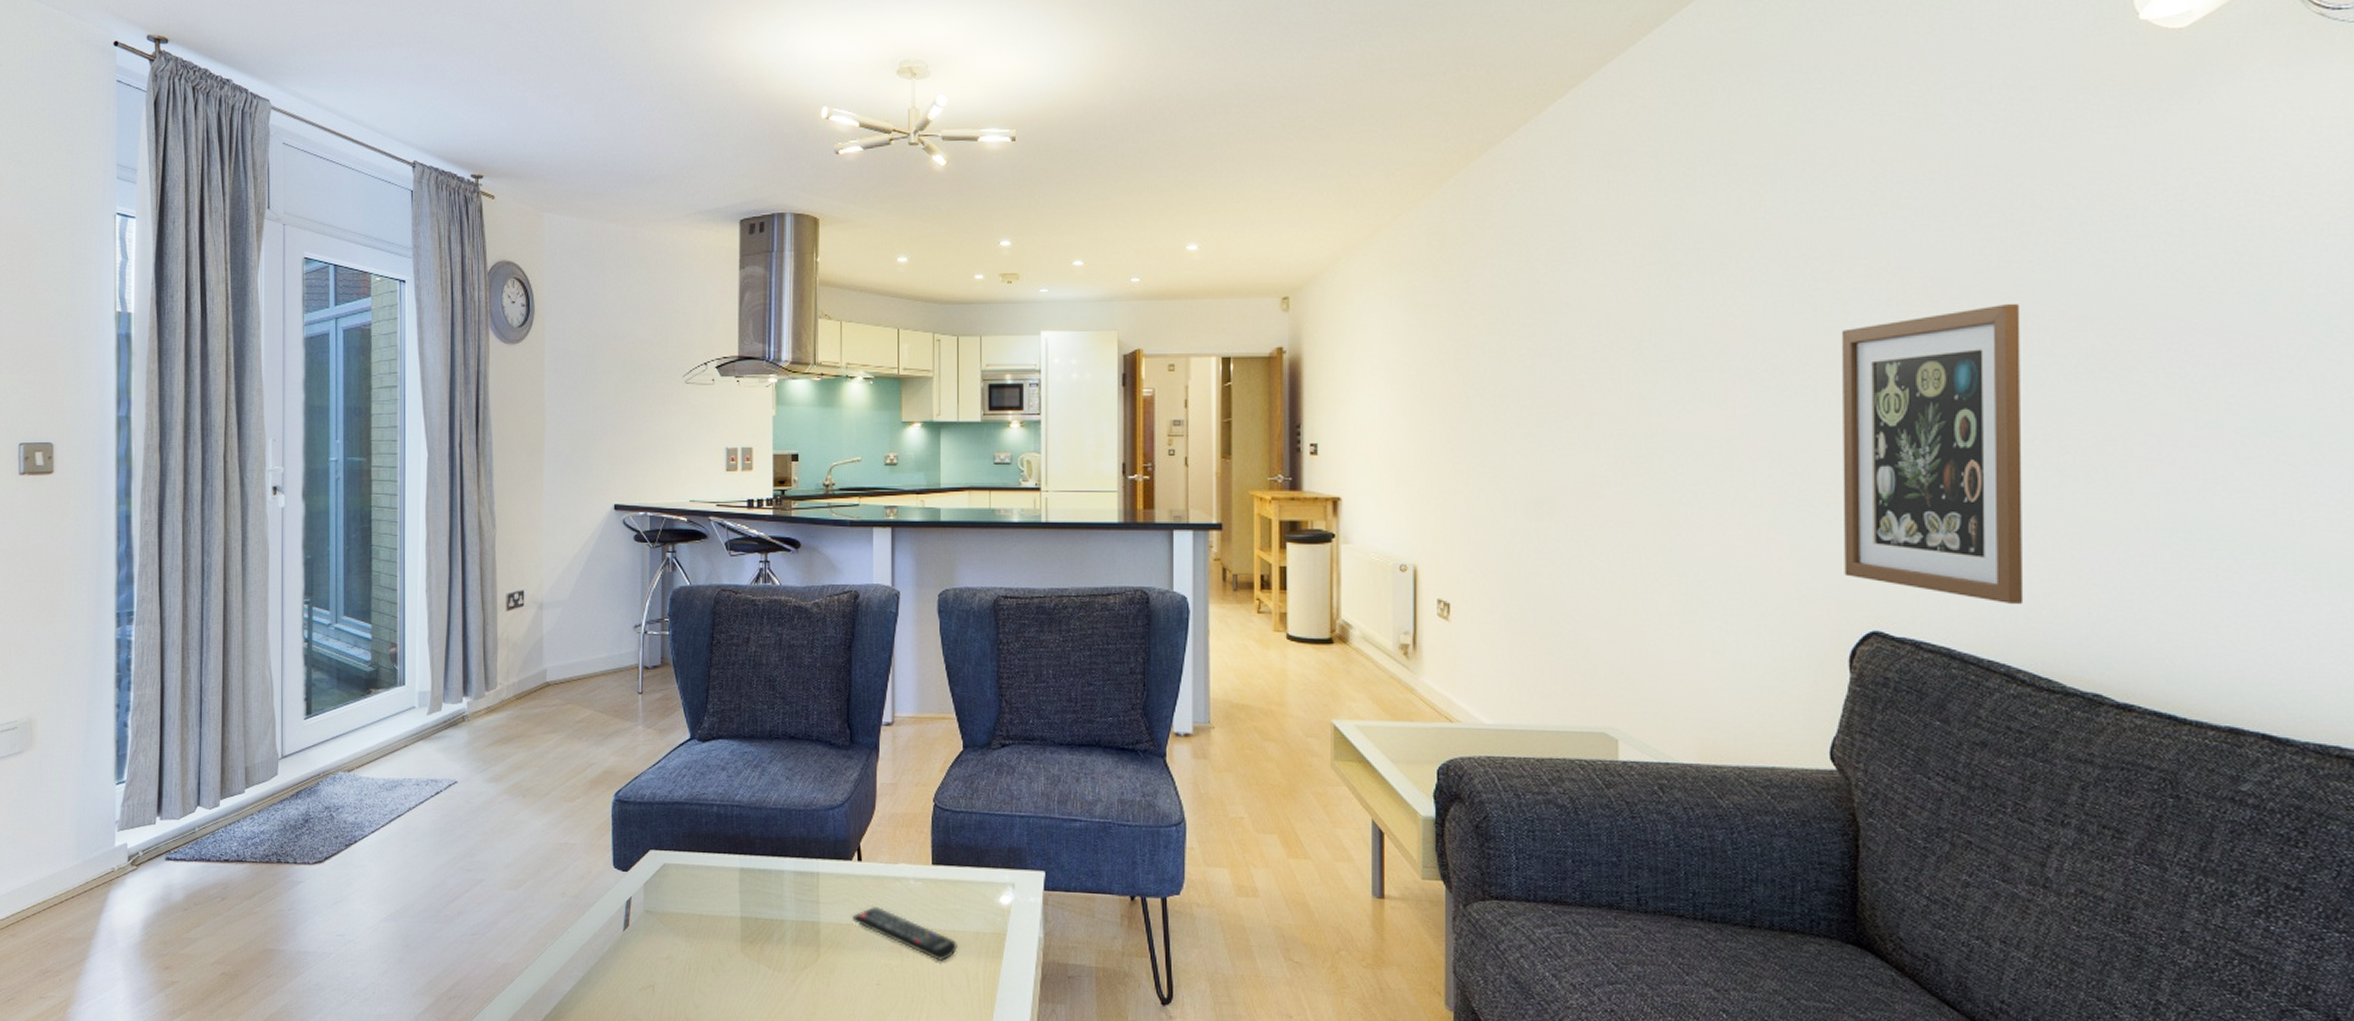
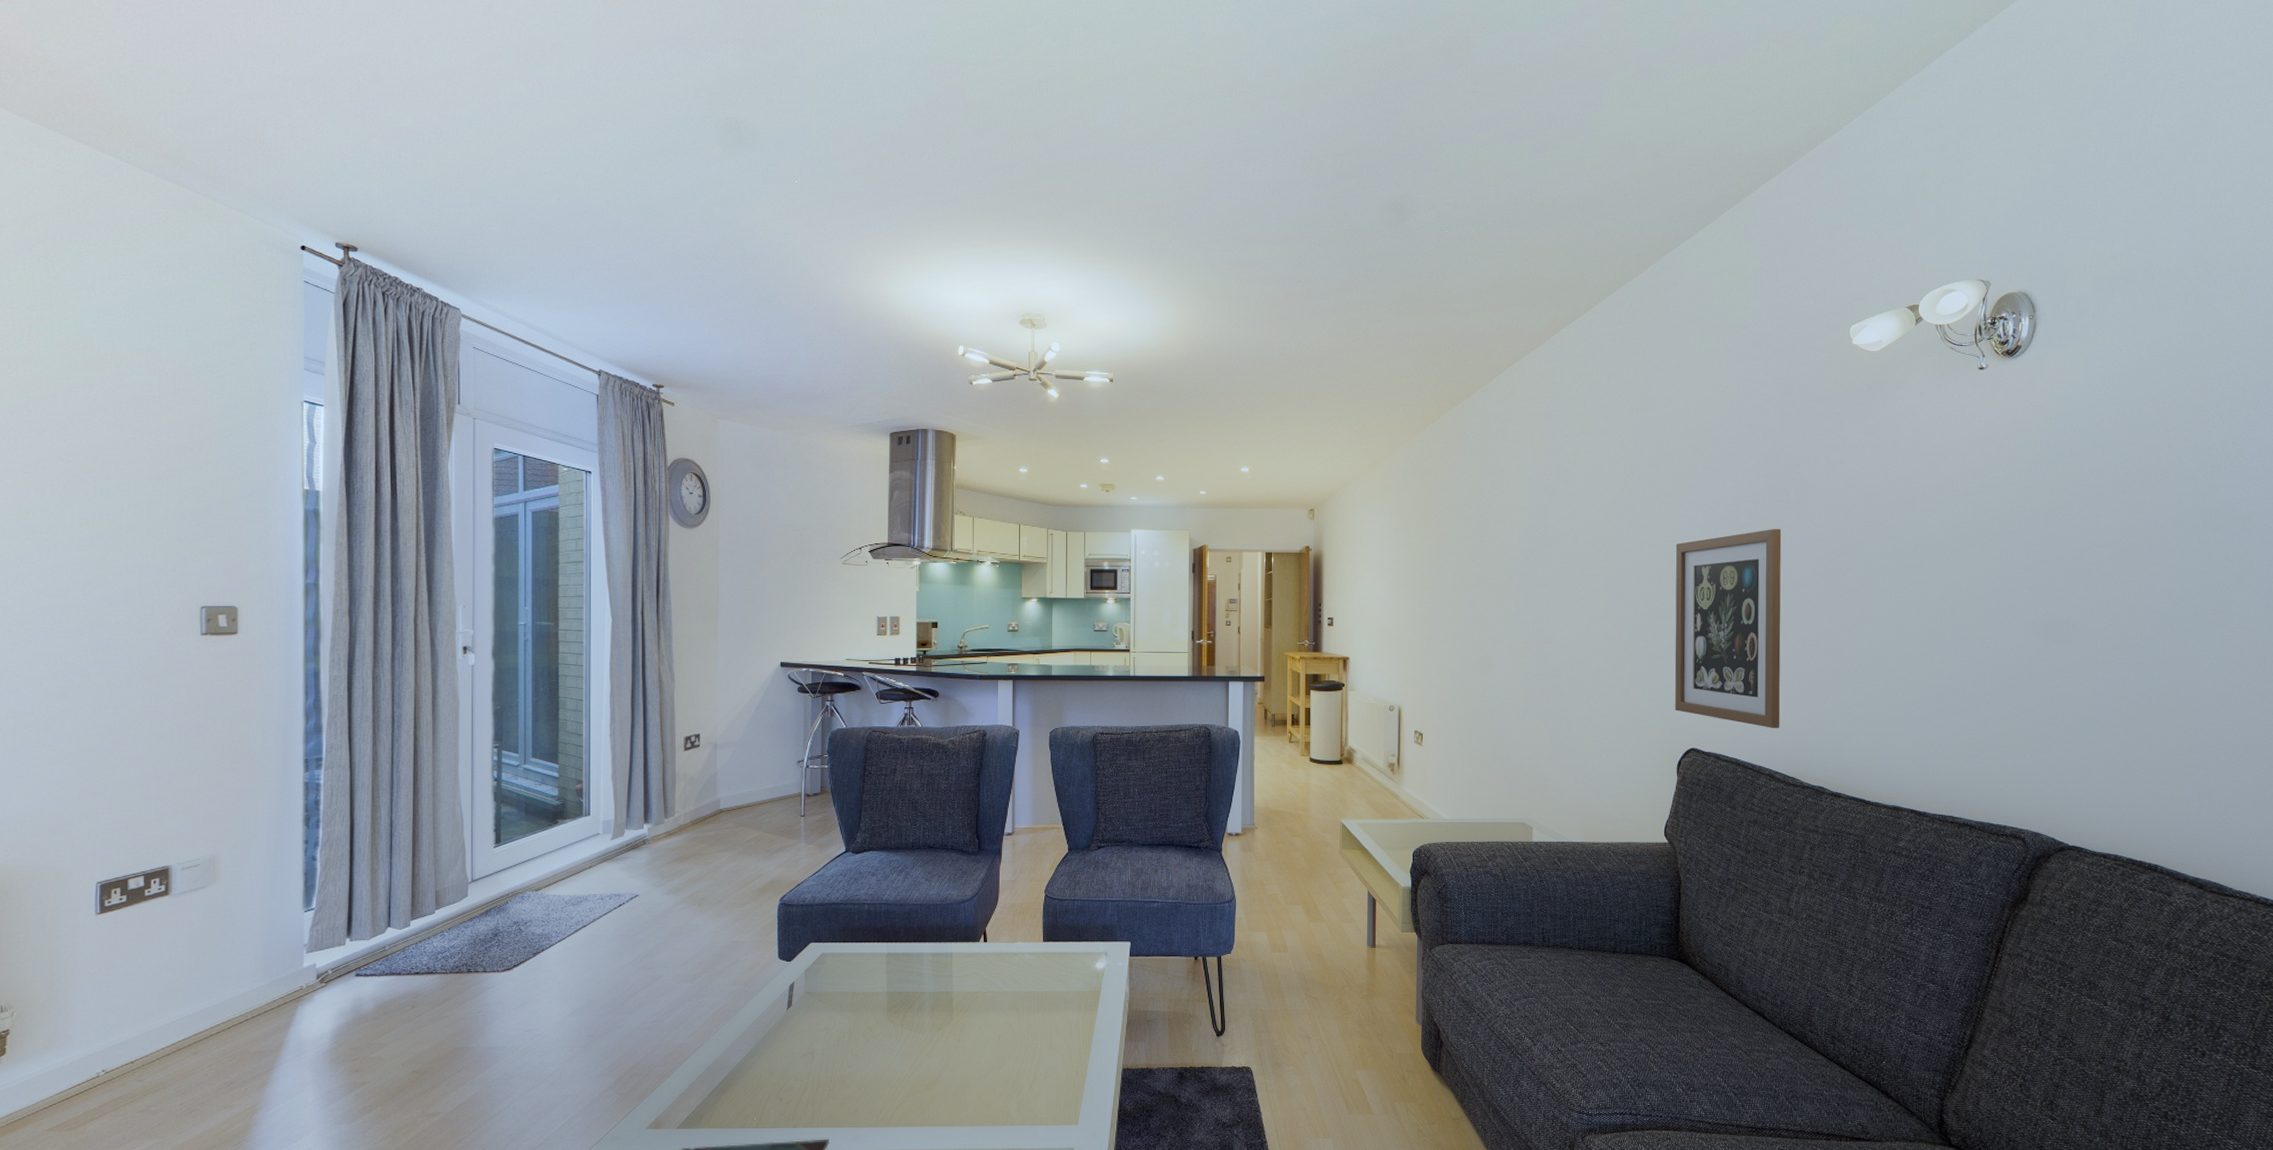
remote control: present [852,905,958,961] -> none [979,976,1063,1015]

